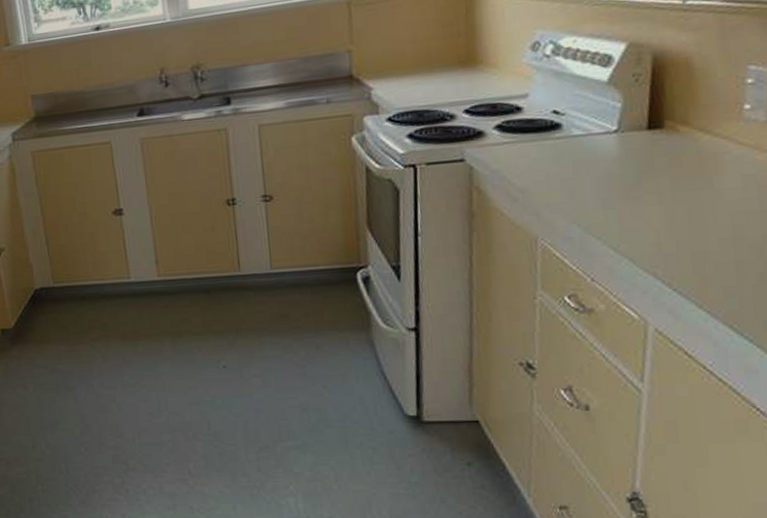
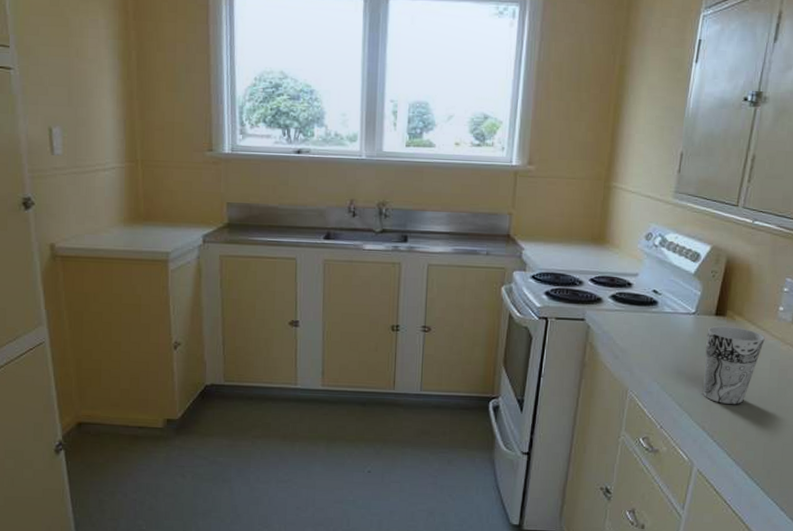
cup: none [639,139,729,241] -> present [703,326,765,405]

